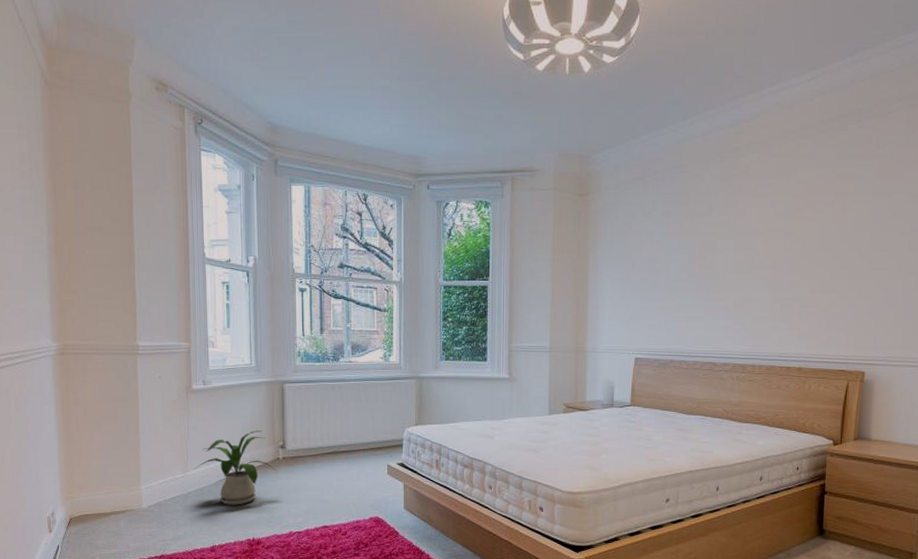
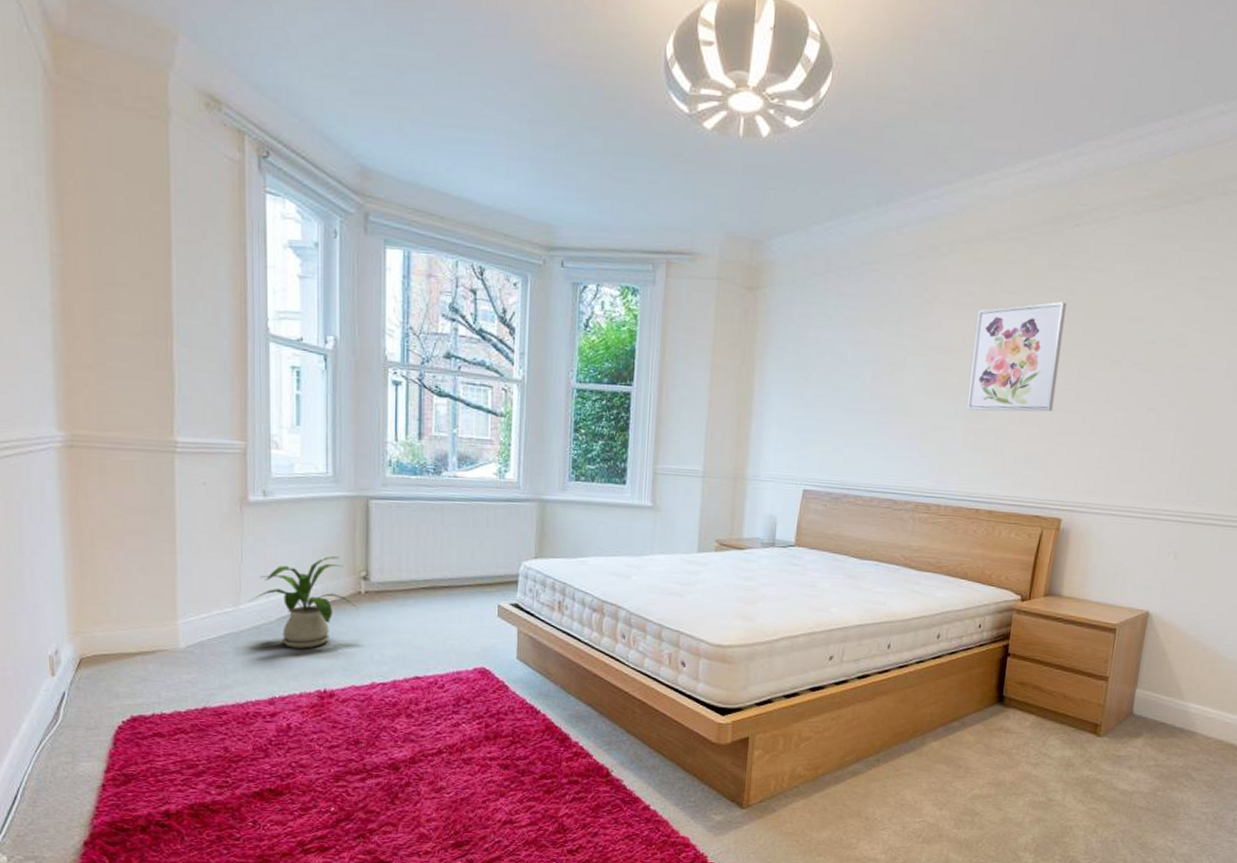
wall art: none [773,186,855,284] -> present [967,301,1066,412]

